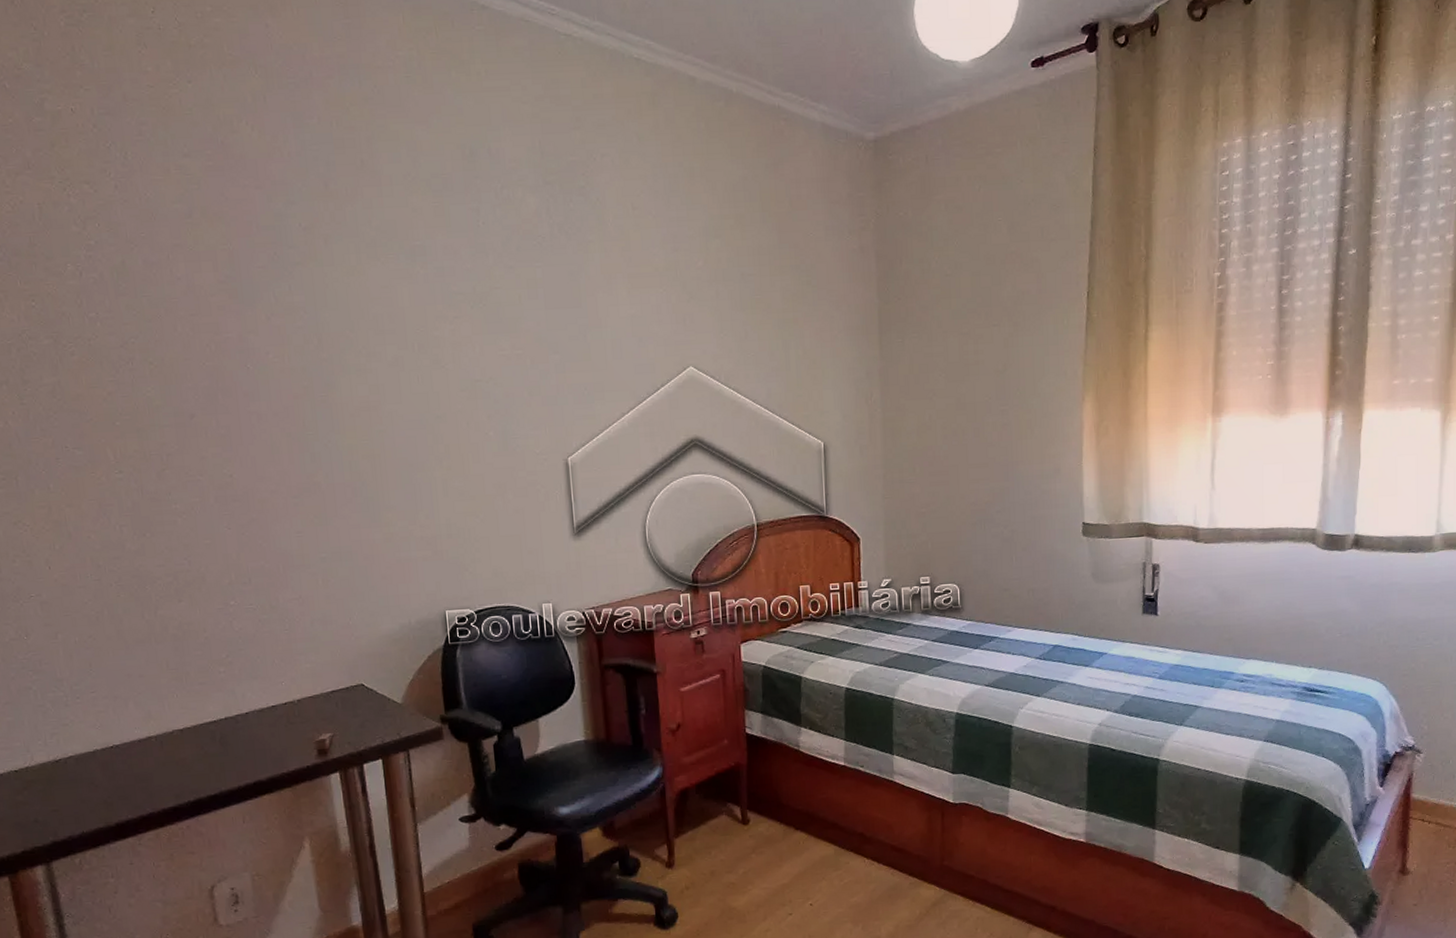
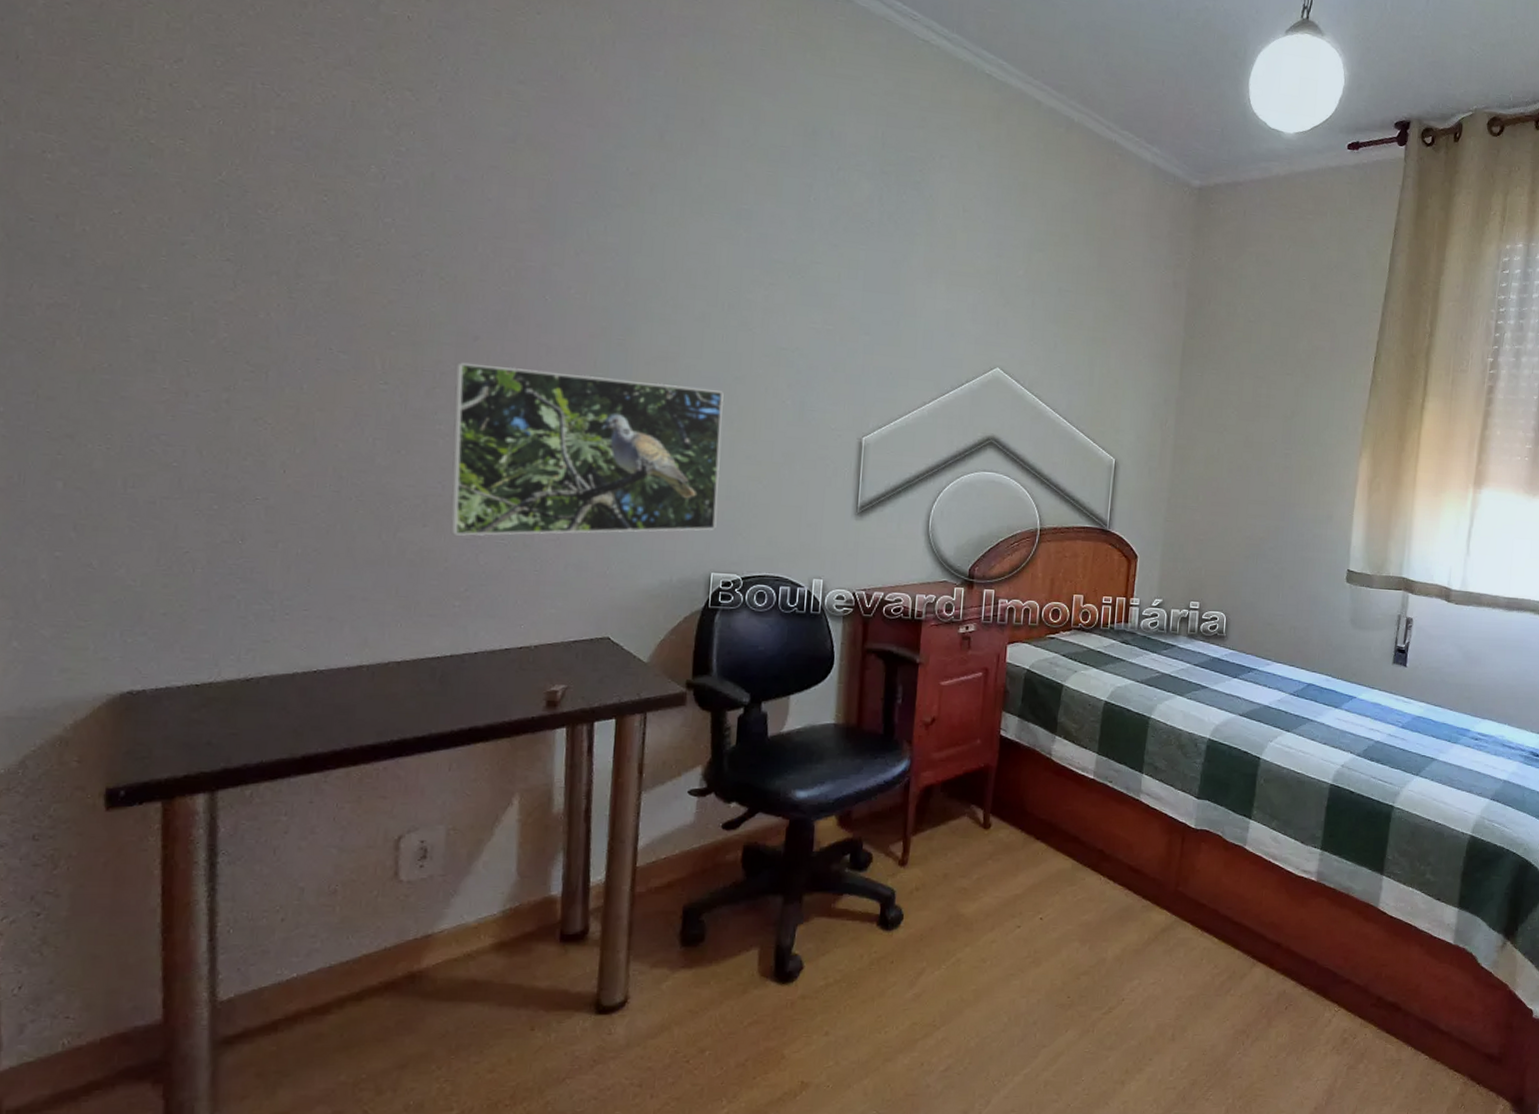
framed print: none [178,432,443,606] -> present [450,362,724,536]

